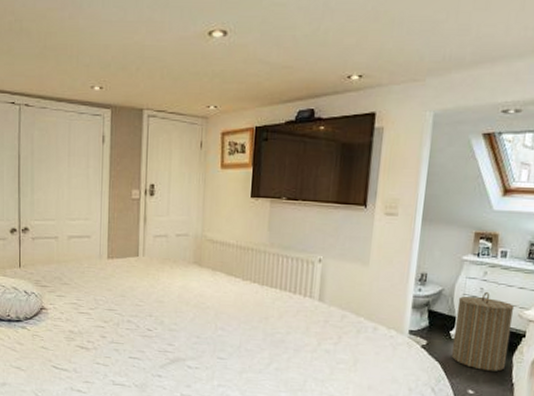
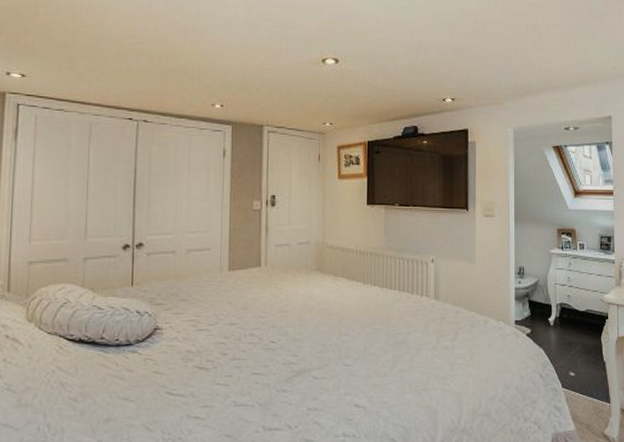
laundry hamper: present [451,291,515,372] -> none [551,280,597,352]

